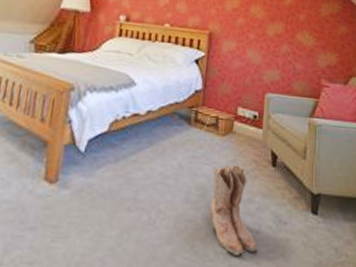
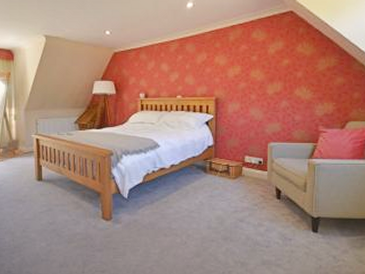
boots: present [208,164,258,255] -> none [227,200,268,263]

